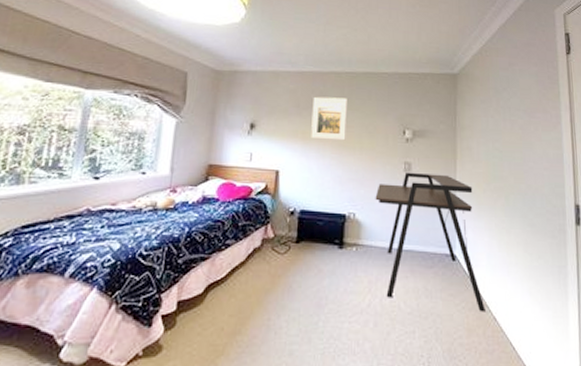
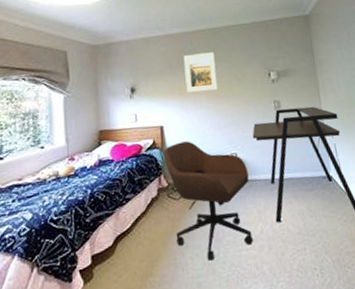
office chair: none [273,191,364,328] -> present [162,141,253,261]

